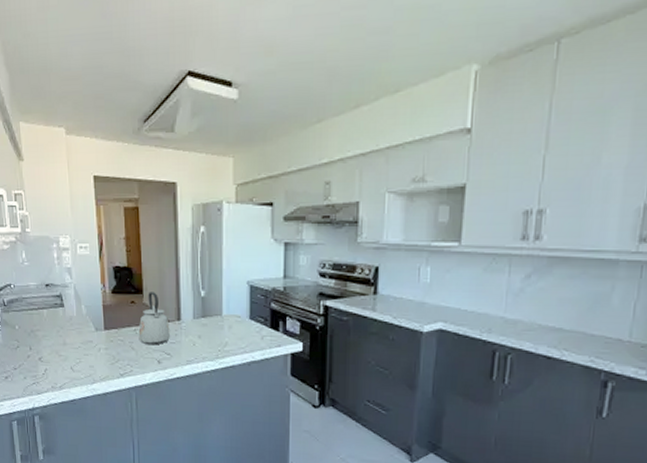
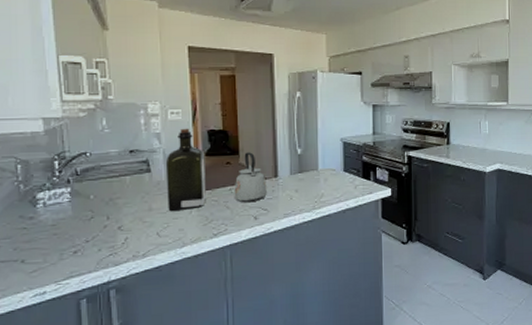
liquor: none [76,263,113,348] -> present [165,128,206,212]

